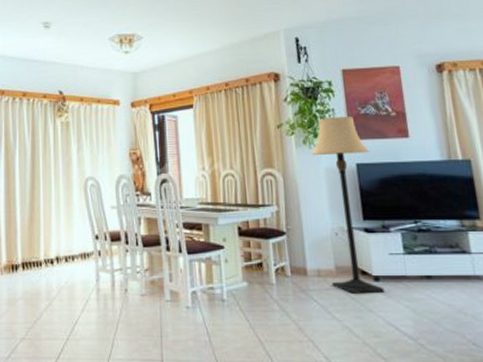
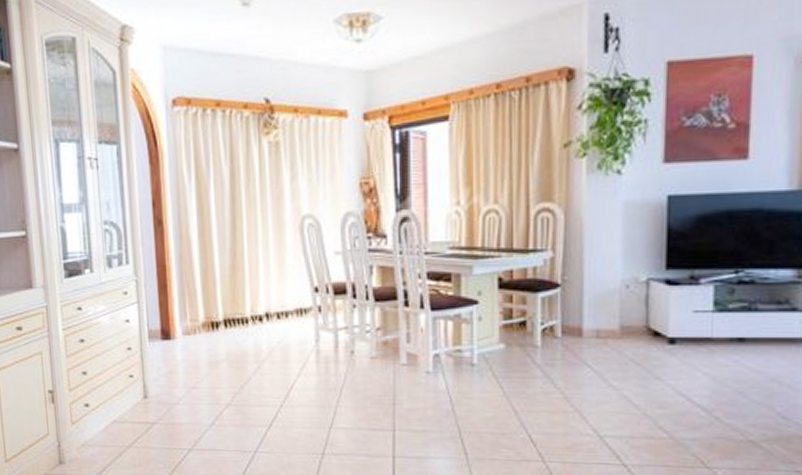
lamp: present [311,116,385,294] -> none [607,130,691,359]

